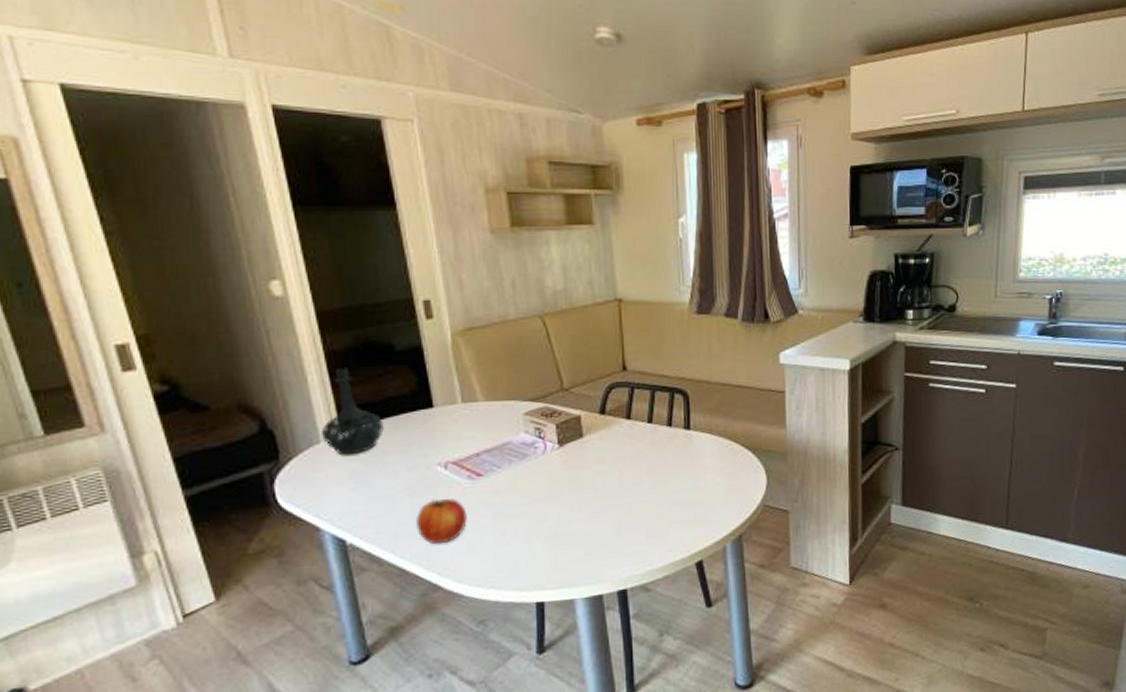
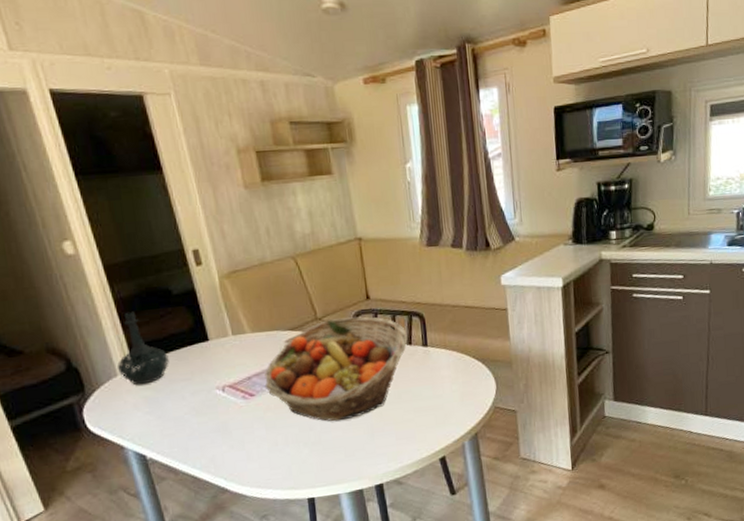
apple: present [415,499,467,545] -> none [202,416,245,455]
fruit basket: none [495,390,666,512] -> present [264,316,407,422]

